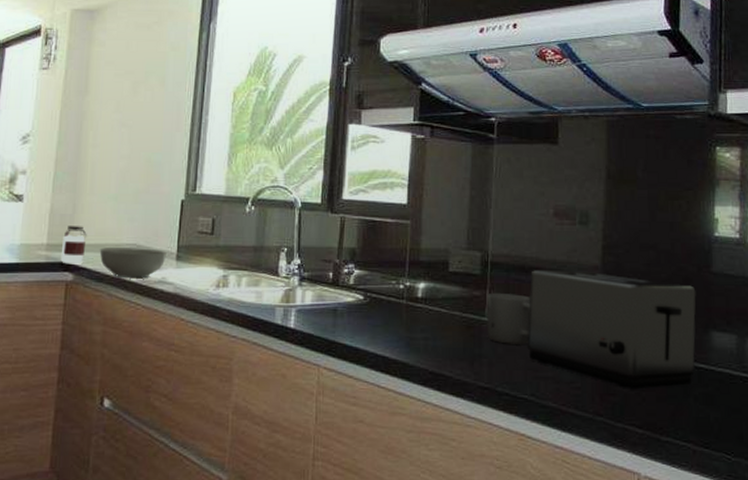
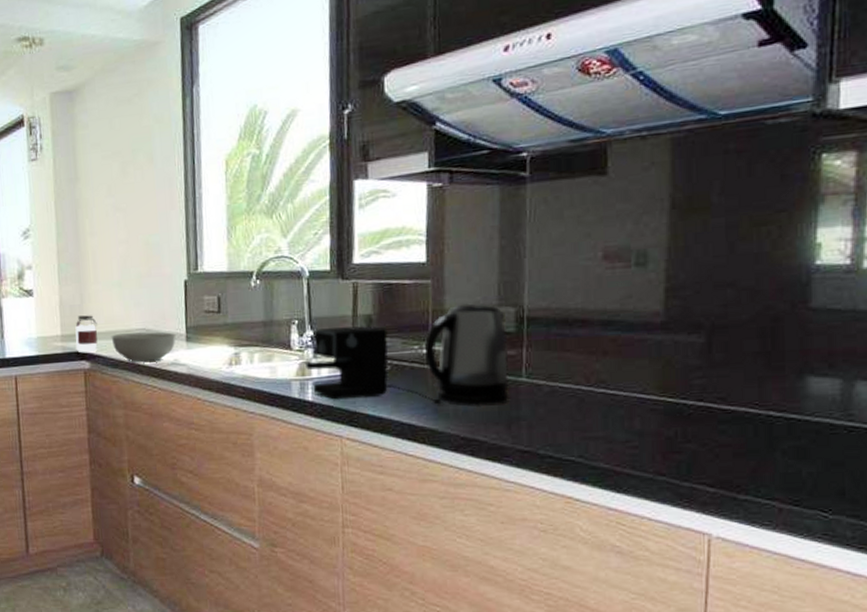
coffee maker: none [289,257,415,339] -> present [304,325,443,405]
kettle: none [401,245,473,341] -> present [424,303,509,405]
mug: present [486,292,531,344] -> none [523,350,577,405]
toaster: present [528,270,697,390] -> none [573,318,788,446]

